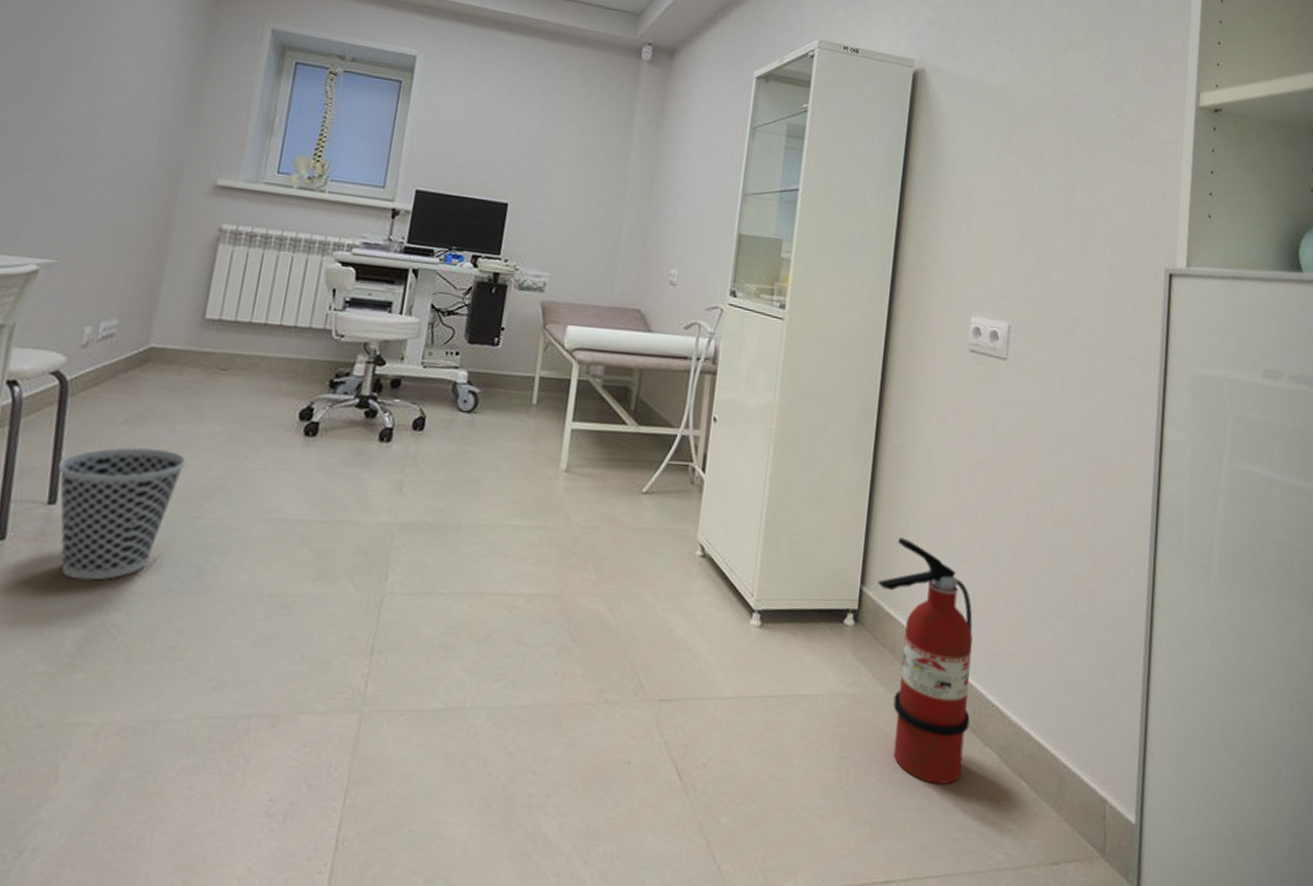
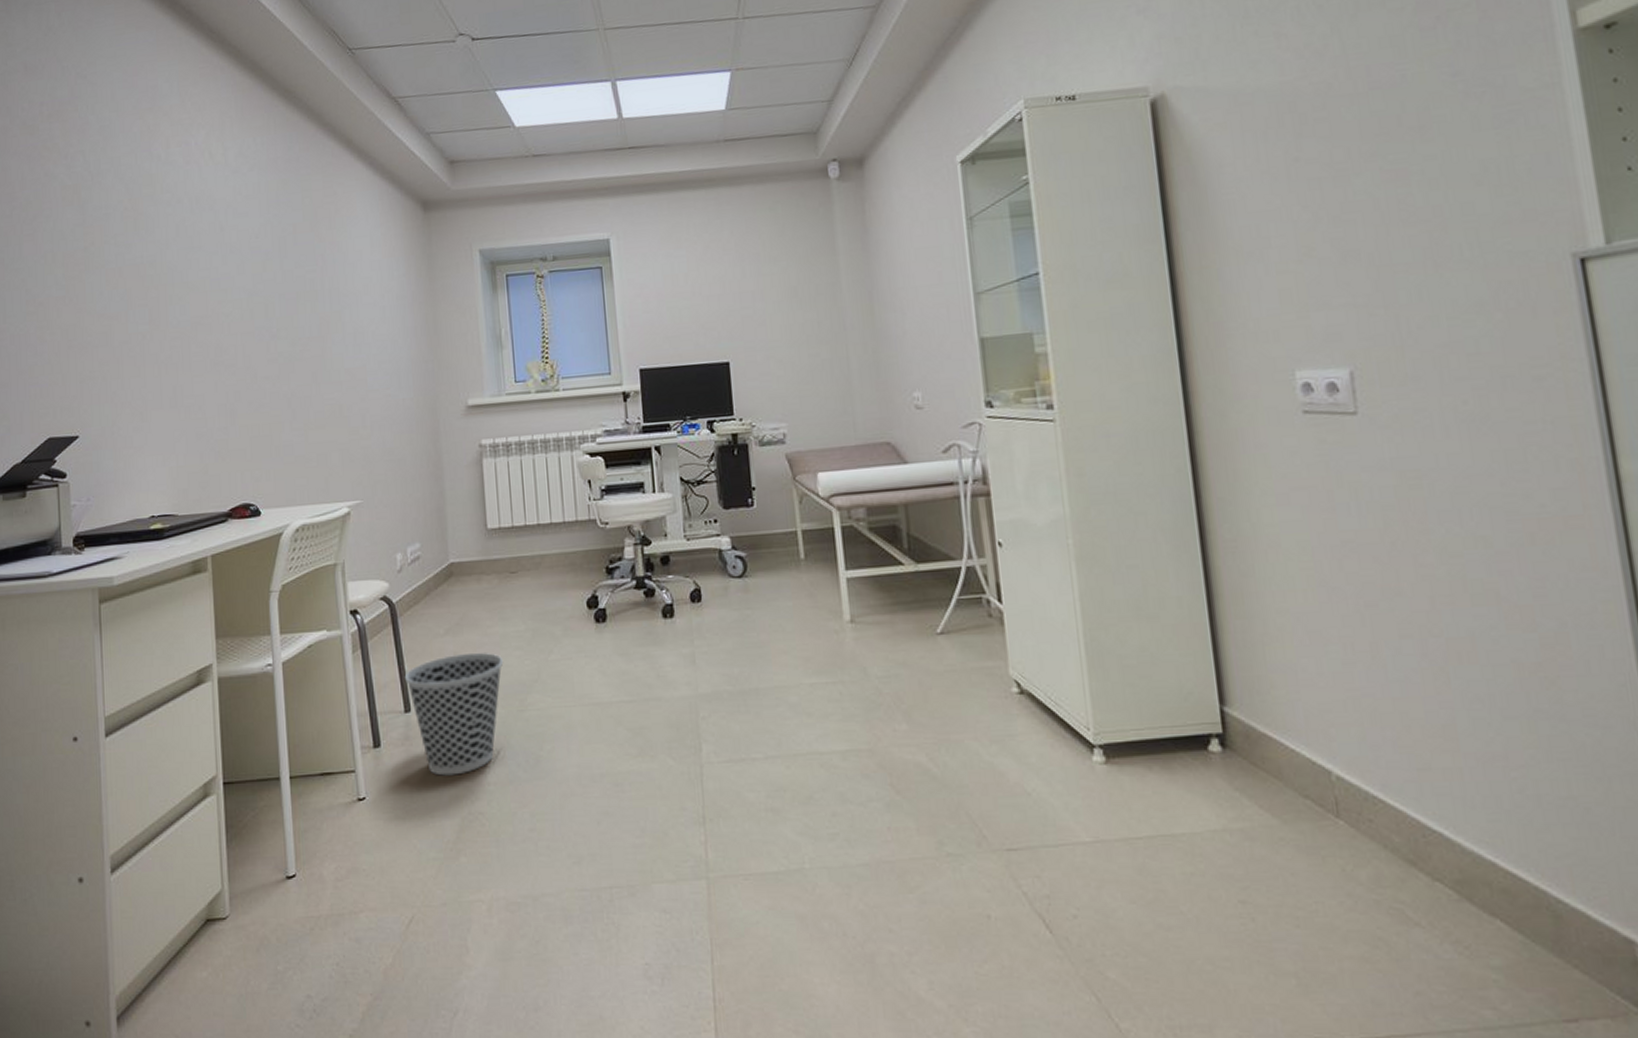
fire extinguisher: present [878,537,973,784] -> none [1242,645,1408,928]

